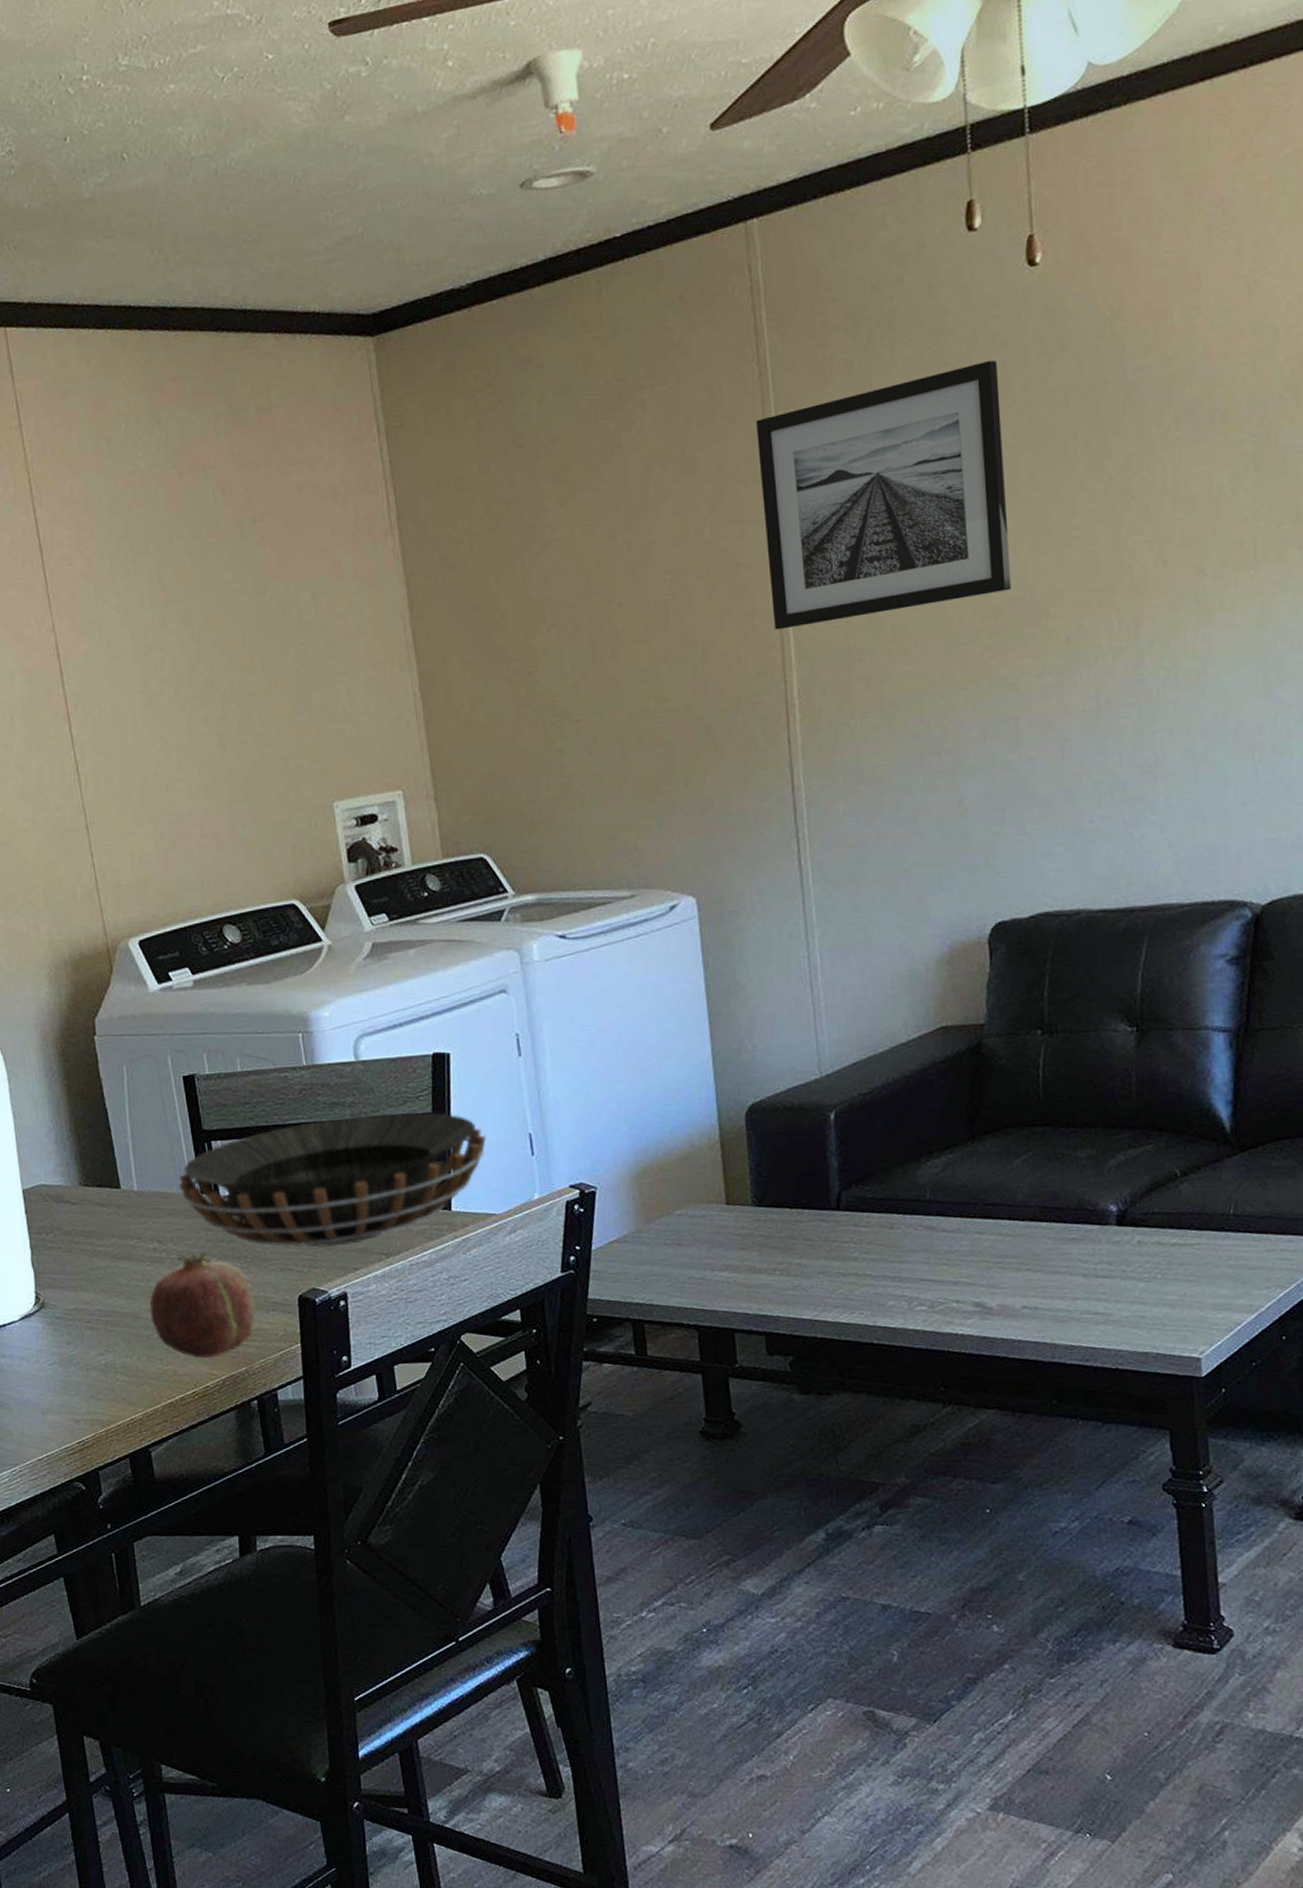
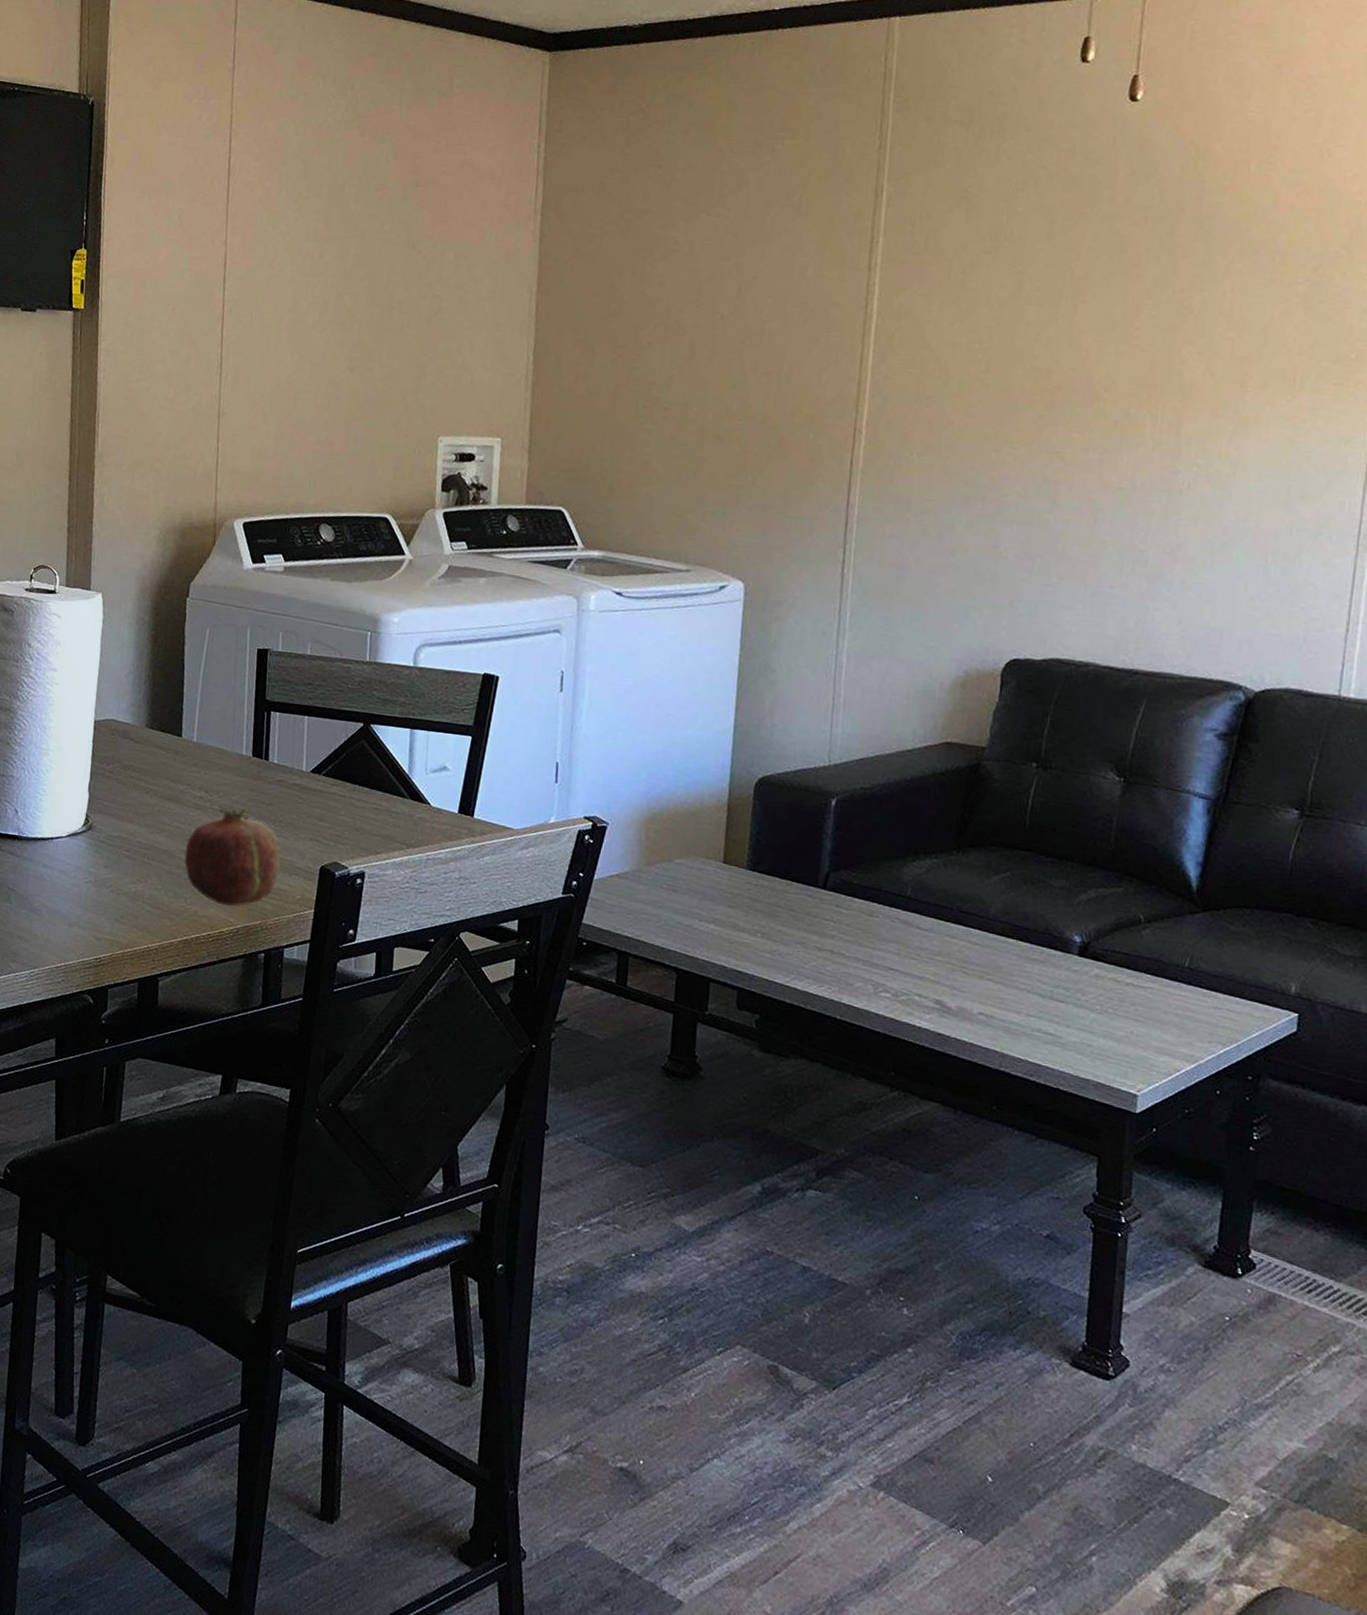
decorative bowl: present [178,1112,486,1248] -> none [233,711,517,830]
wall art: present [756,360,1012,630] -> none [855,172,1090,371]

